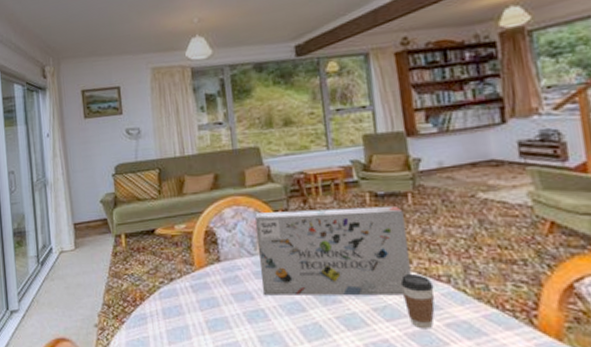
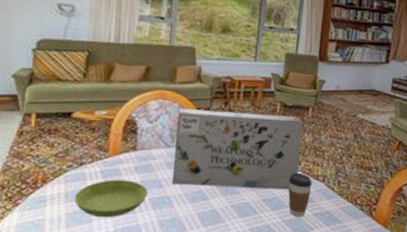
saucer: none [171,293,241,334] -> present [74,179,148,218]

